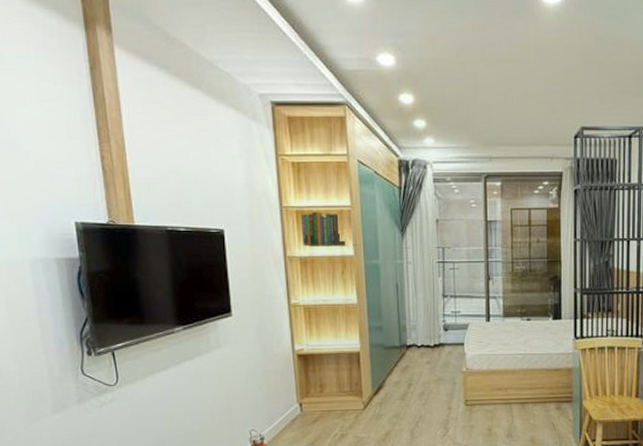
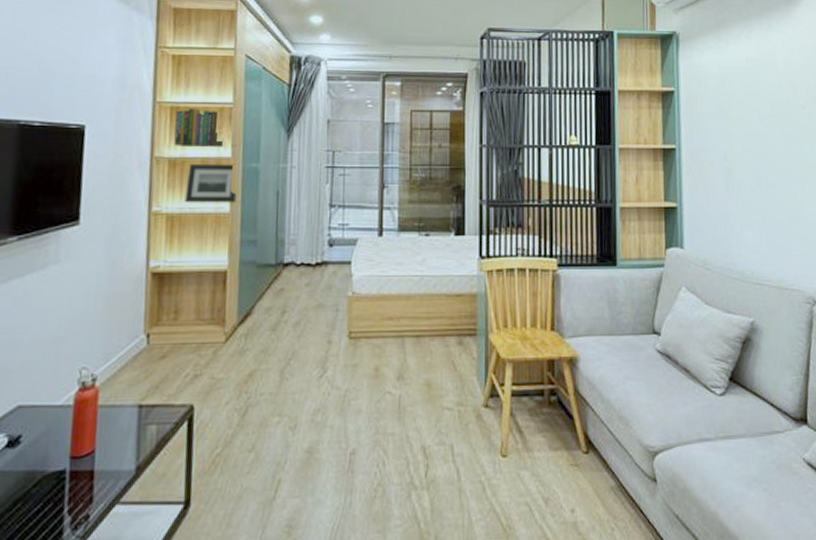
picture frame: none [317,261,362,296] -> present [185,163,237,203]

